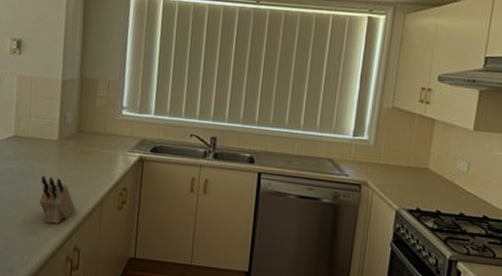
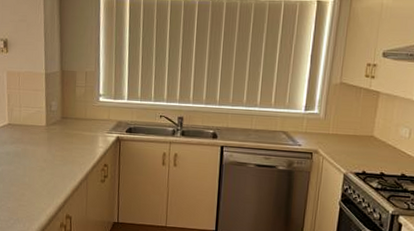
knife block: present [39,176,76,225] -> none [34,157,65,197]

